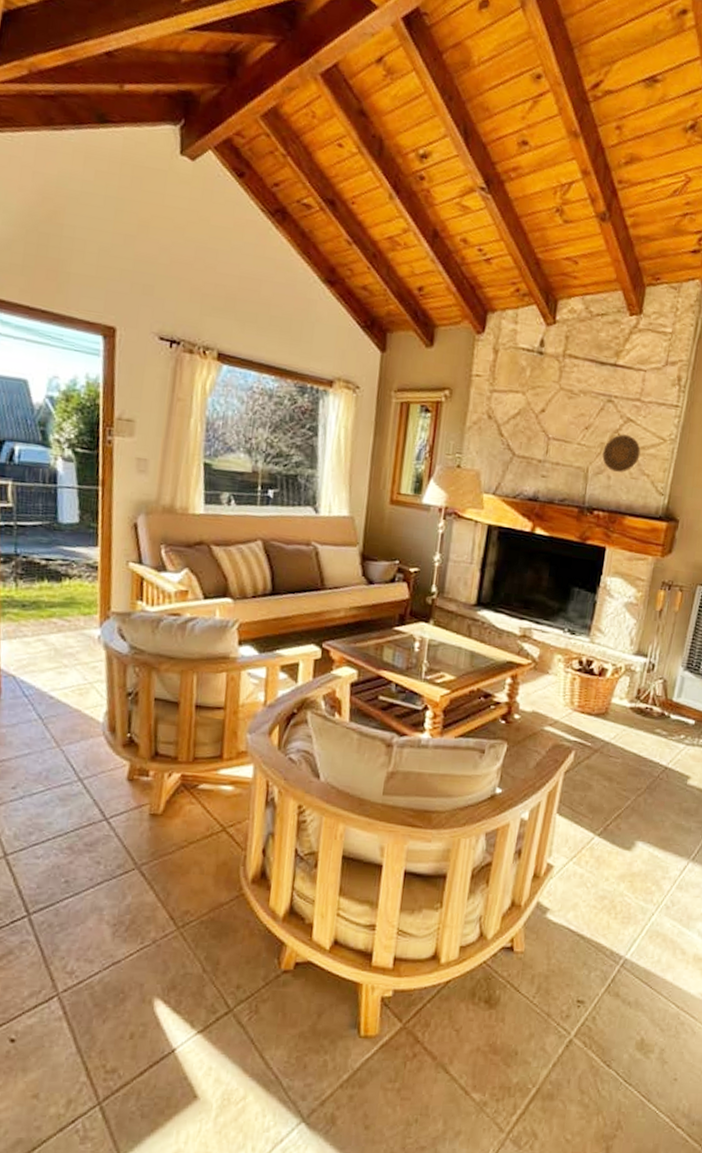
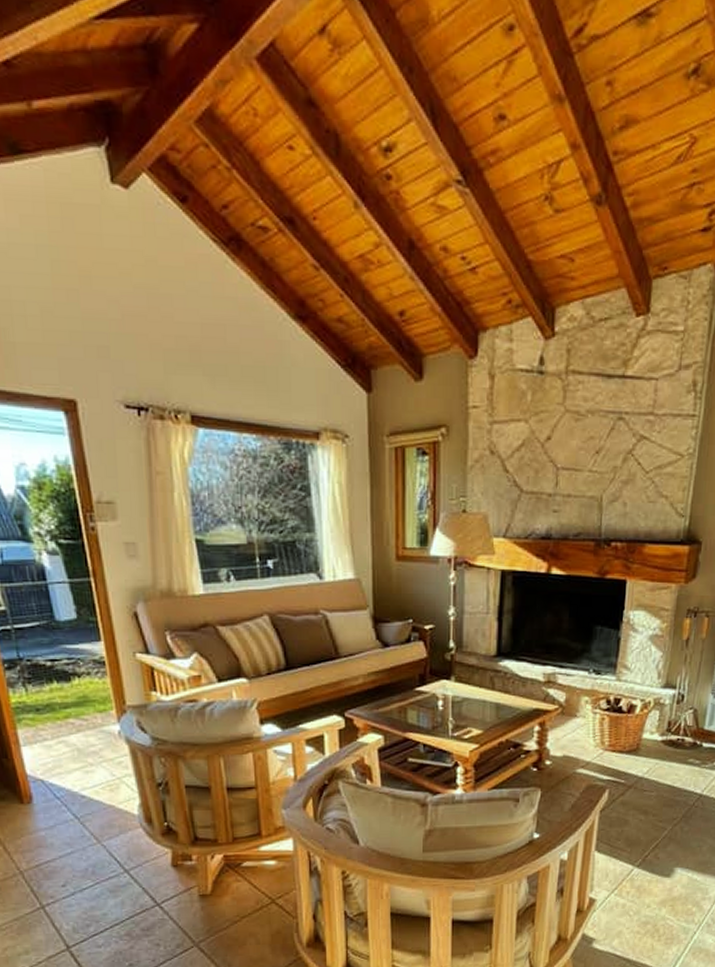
decorative plate: present [602,434,641,473] -> none [616,455,657,498]

